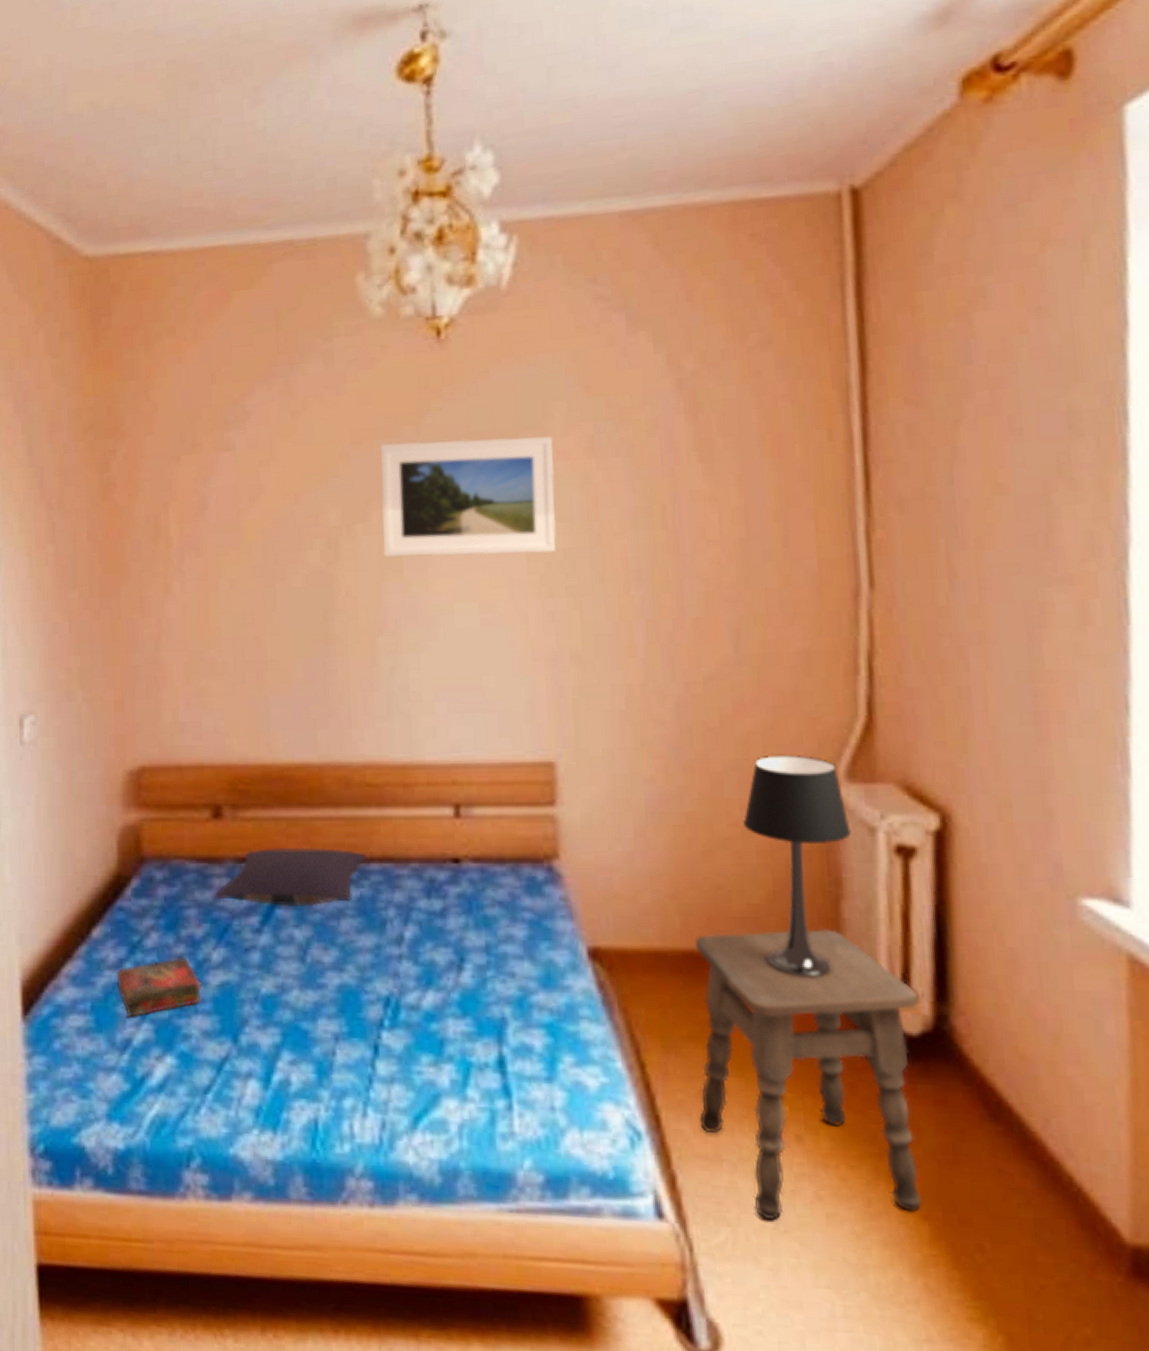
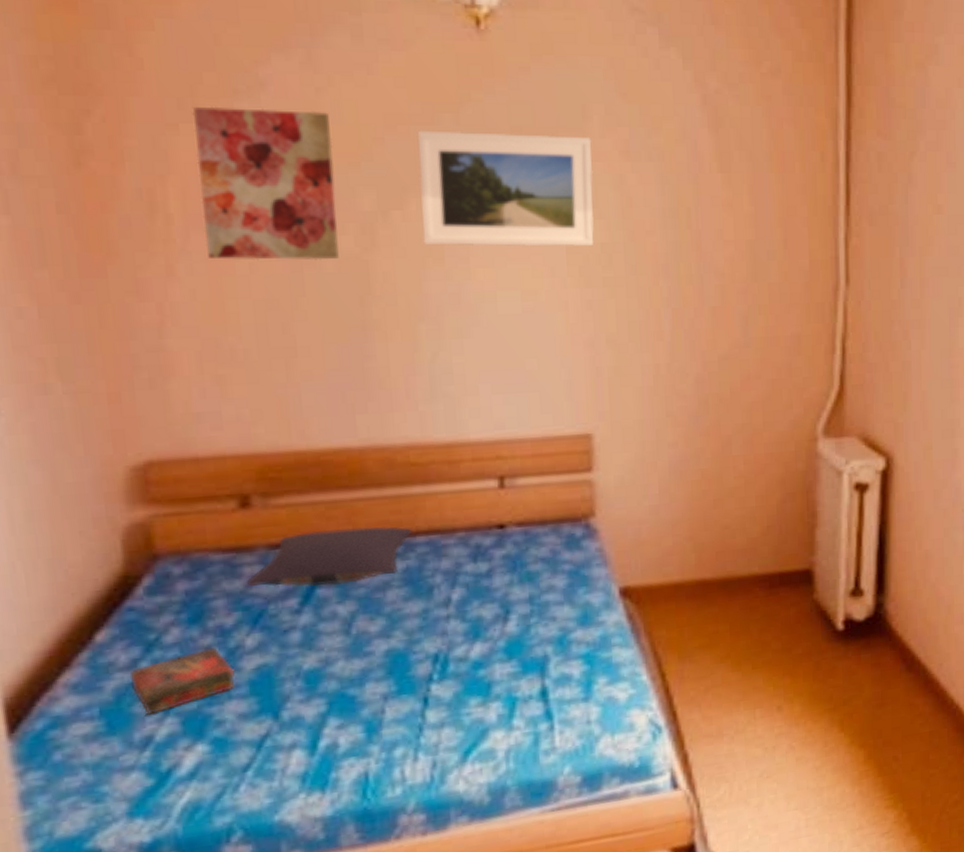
wall art: none [191,434,307,577] -> present [192,106,339,261]
side table: present [695,929,923,1221] -> none [707,550,864,772]
table lamp: present [742,755,851,977] -> none [745,418,825,589]

